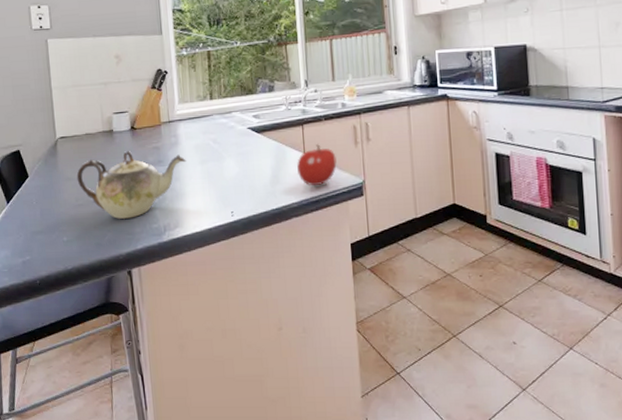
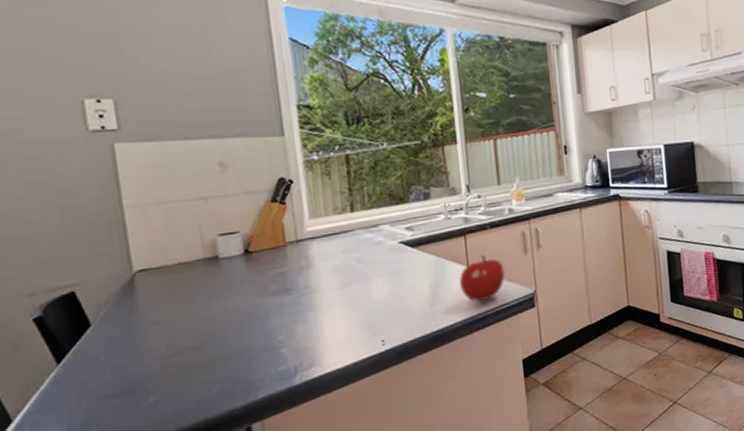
teapot: present [76,150,186,219] -> none [166,279,322,366]

